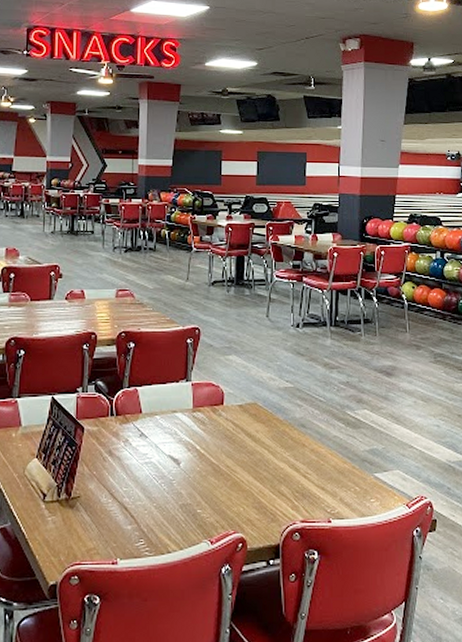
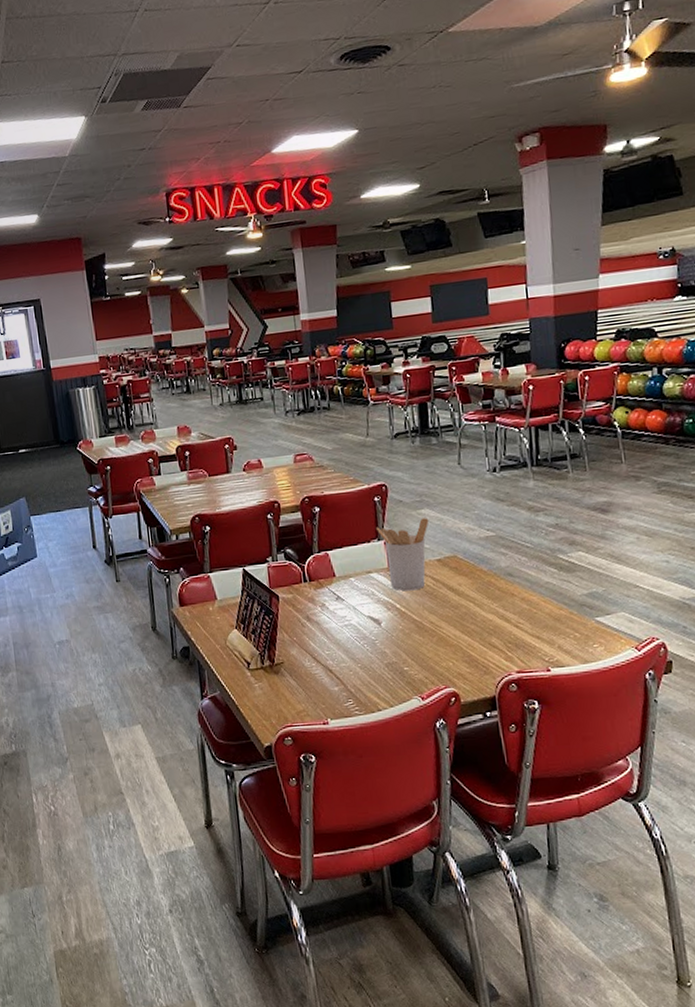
utensil holder: none [186,364,235,433] -> present [377,518,429,591]

